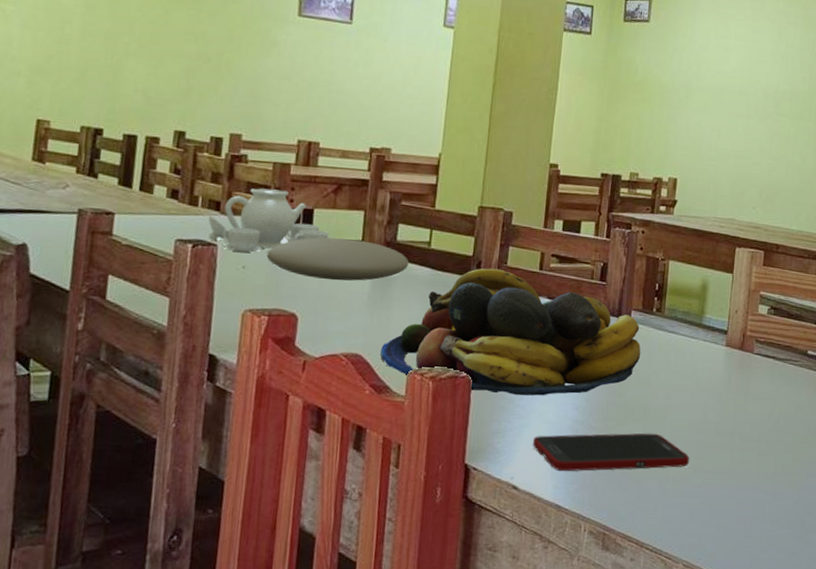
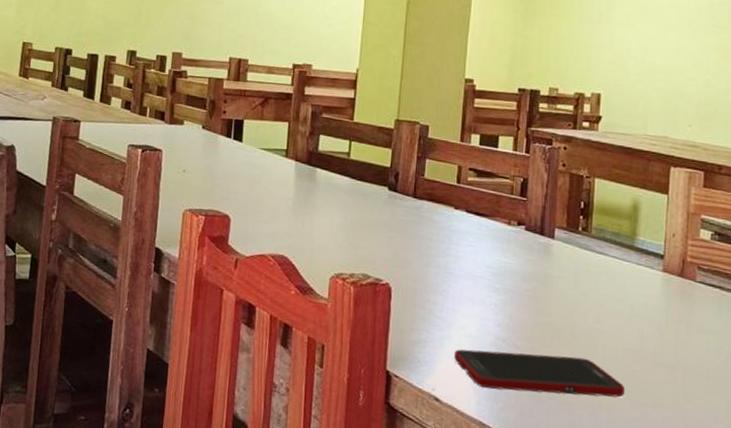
teapot: present [208,188,329,252] -> none [154,100,258,158]
plate: present [266,237,409,281] -> none [203,146,330,187]
fruit bowl: present [380,268,641,396] -> none [305,179,567,310]

